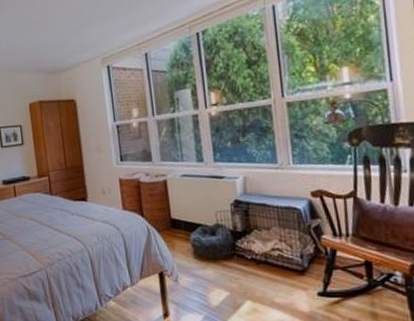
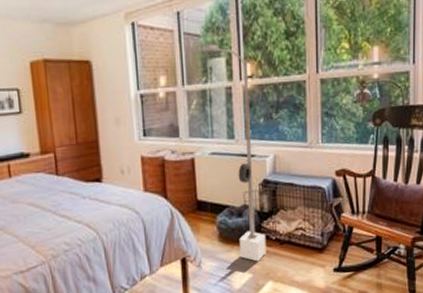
street lamp: none [168,78,243,280] -> present [201,44,266,262]

